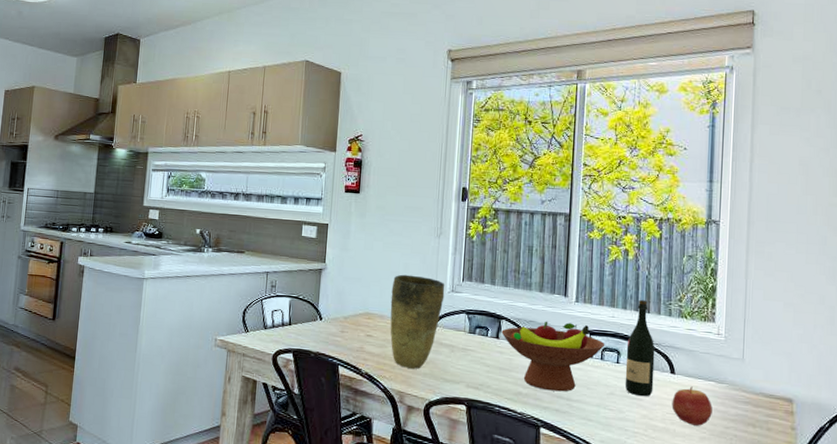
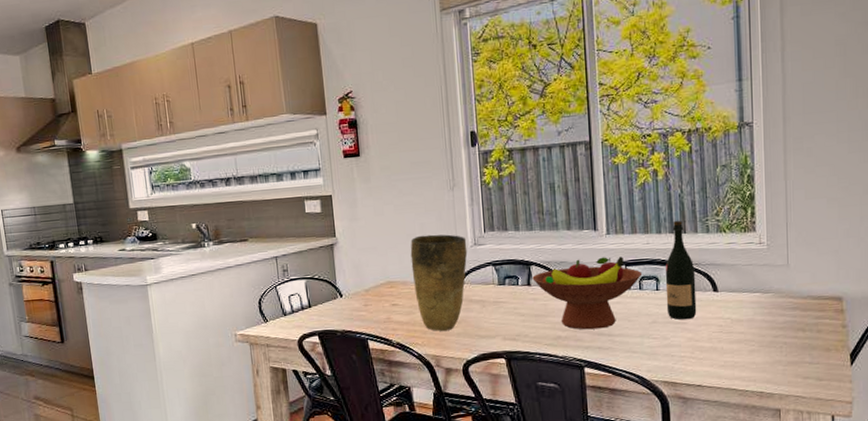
apple: present [672,386,712,426] -> none [717,301,760,340]

